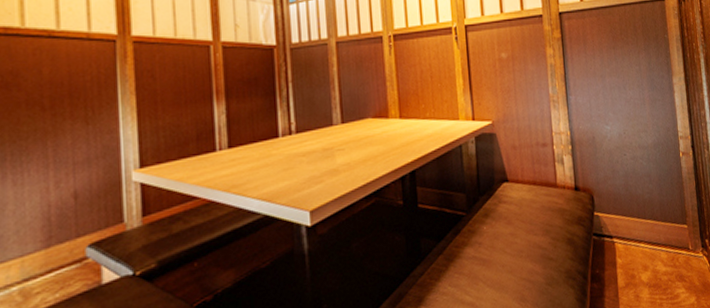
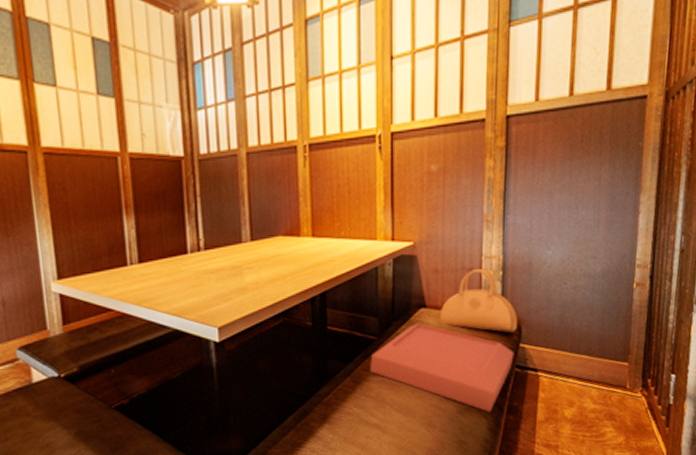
seat cushion: none [461,197,591,282] -> present [370,323,514,413]
handbag: none [521,143,590,203] -> present [439,268,517,333]

